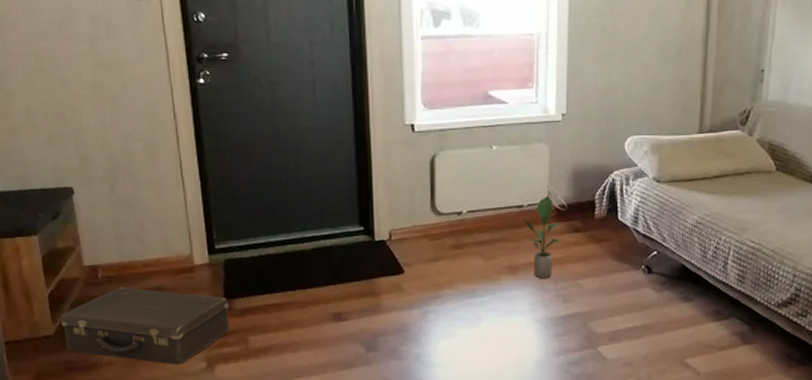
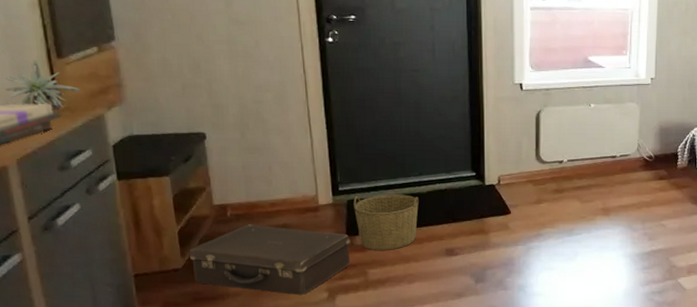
basket: none [231,252,303,315] -> present [354,194,420,250]
potted plant: present [522,197,561,279] -> none [615,149,648,220]

